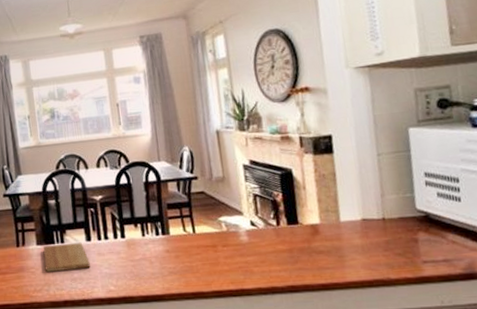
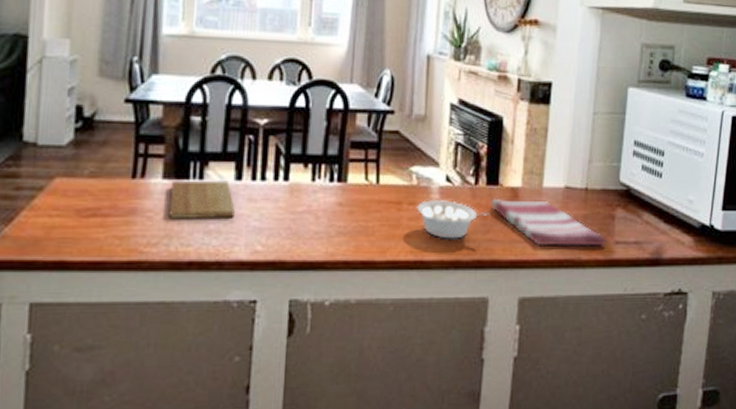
legume: none [230,240,296,271] -> present [416,199,490,239]
dish towel: none [294,232,414,271] -> present [491,198,607,246]

